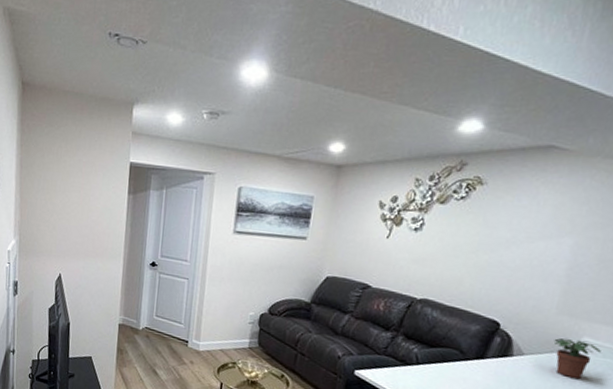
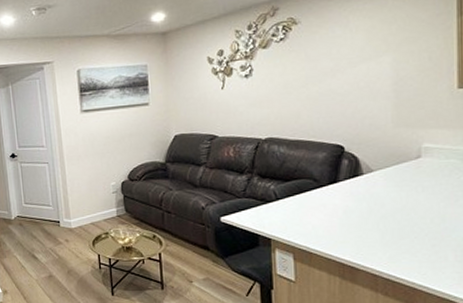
potted plant: present [553,338,601,380] -> none [397,147,443,185]

